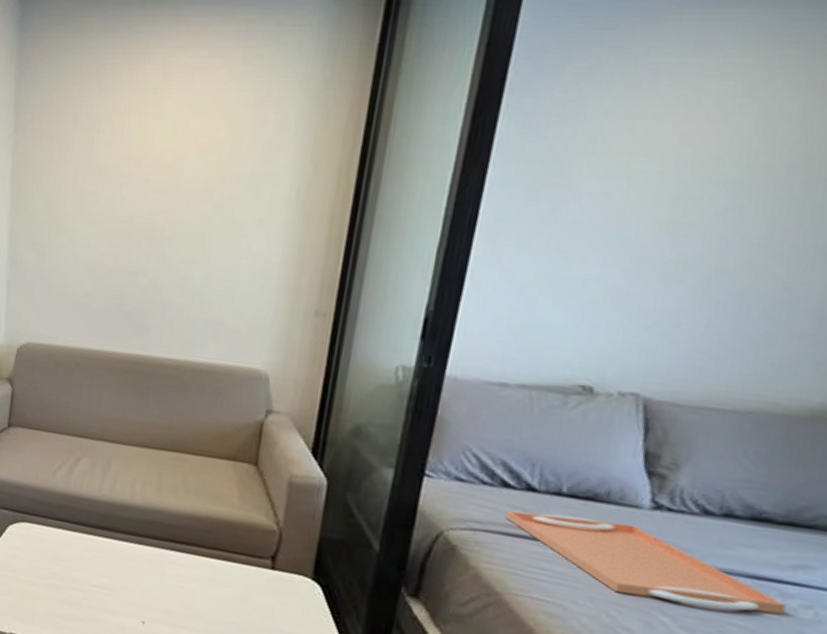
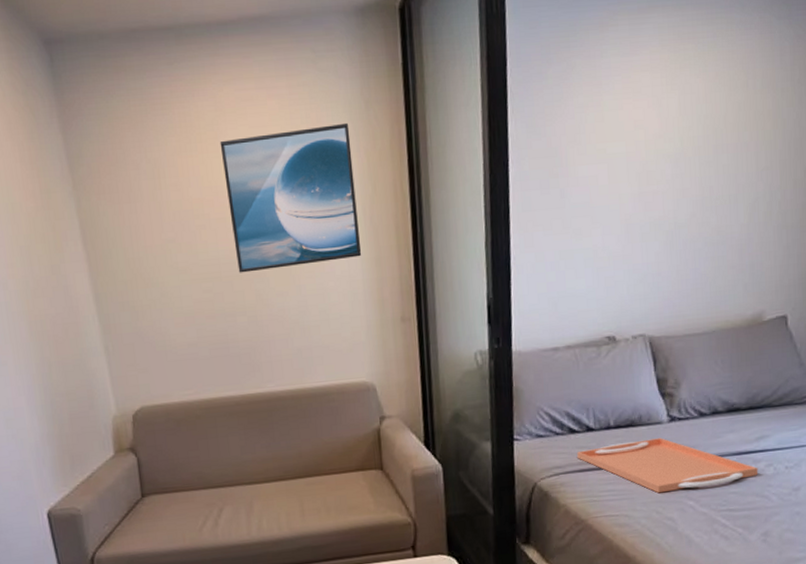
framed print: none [150,100,301,239] -> present [219,122,362,273]

